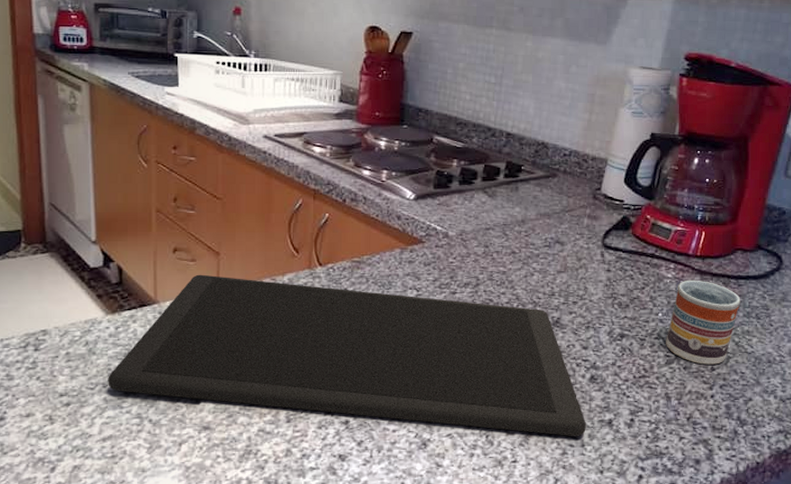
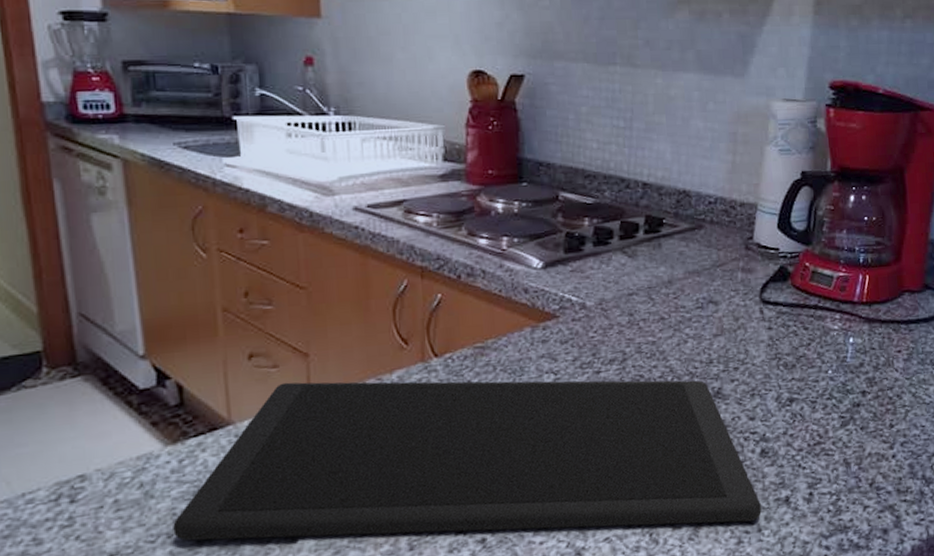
cup: present [666,279,741,365] -> none [838,329,914,423]

